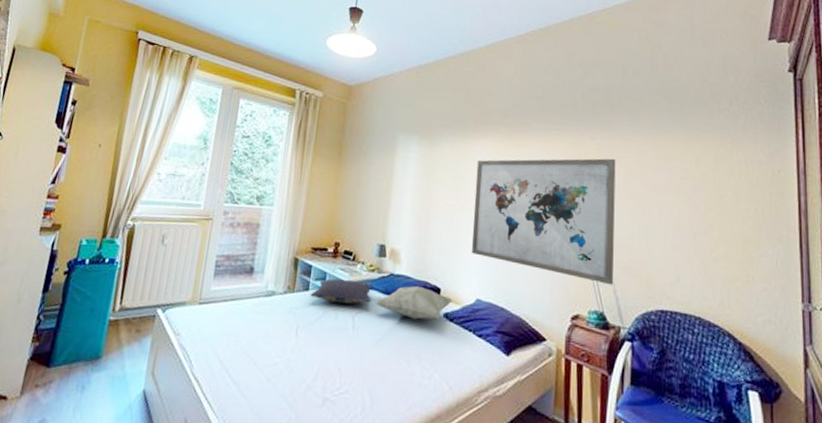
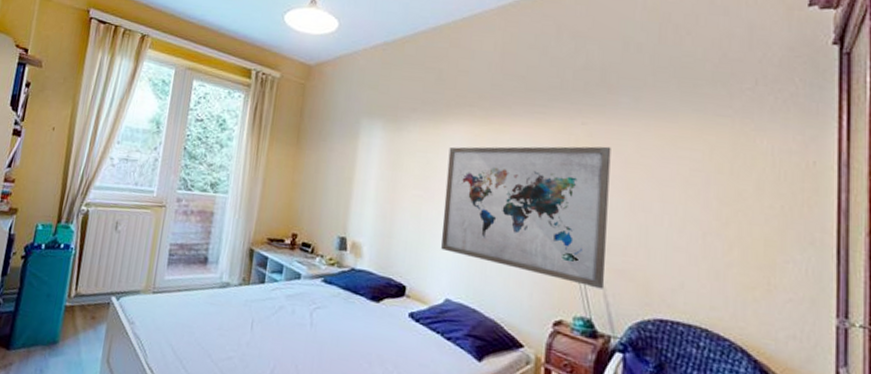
pillow: present [310,279,372,305] -> none [266,272,332,300]
decorative pillow: present [376,286,453,320] -> none [335,282,419,320]

